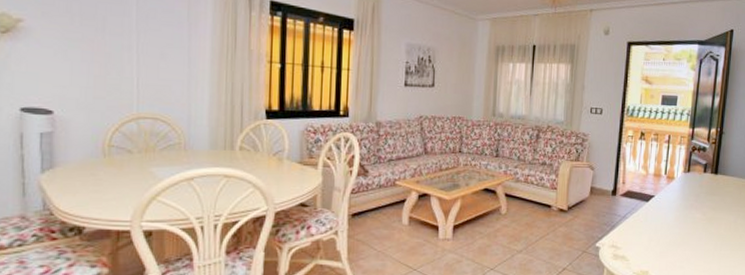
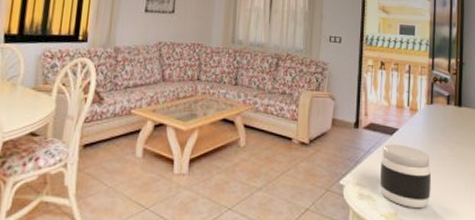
jar: none [633,210,684,266] -> present [379,144,432,207]

